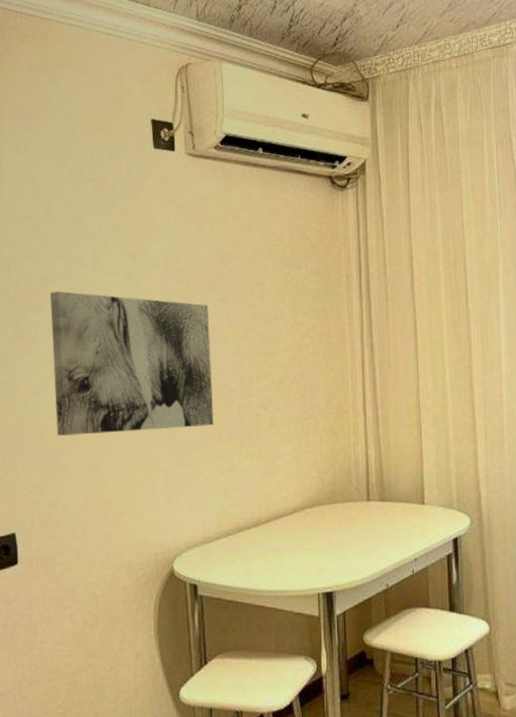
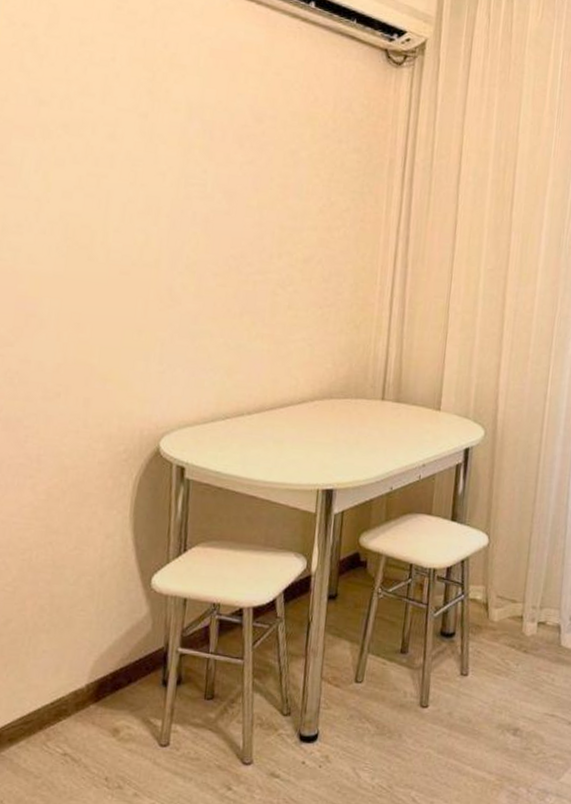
wall art: present [49,291,214,435] -> none [36,118,233,299]

